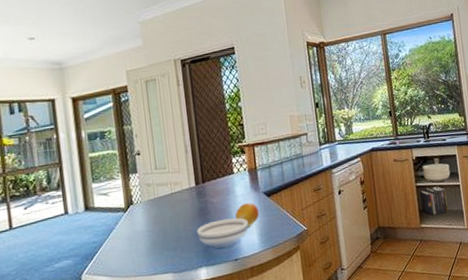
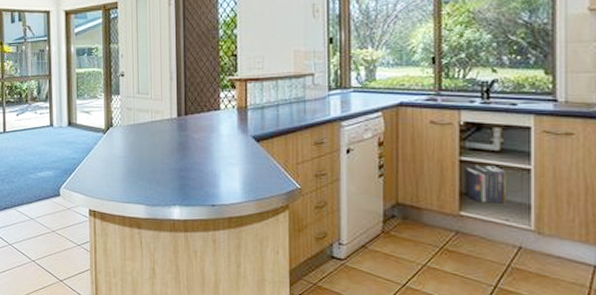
bowl: present [197,218,248,249] -> none [174,158,230,190]
fruit: present [235,202,260,226] -> none [216,144,245,171]
bowl: present [422,163,451,183] -> none [473,134,518,160]

